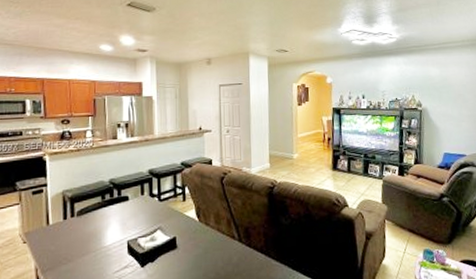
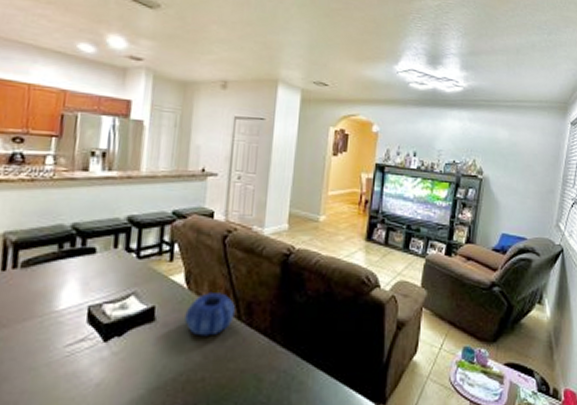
decorative bowl: none [199,222,236,258] -> present [184,293,235,336]

